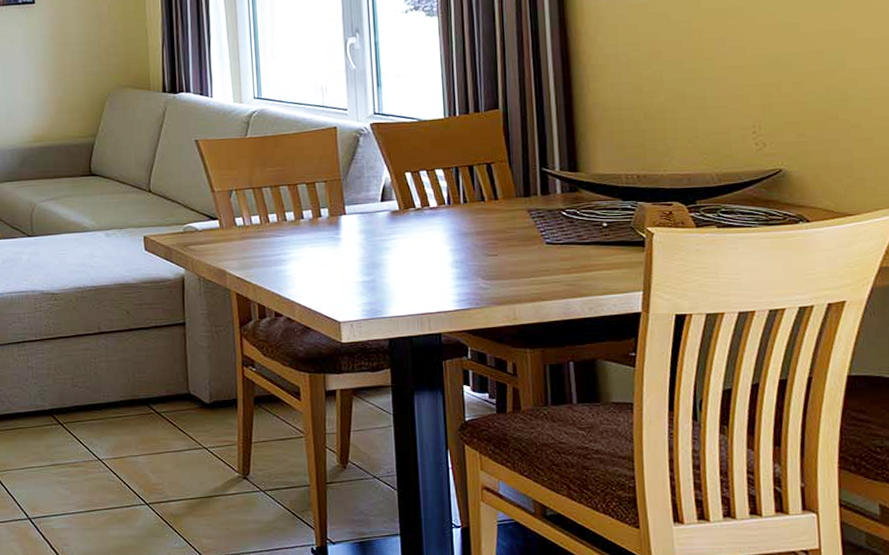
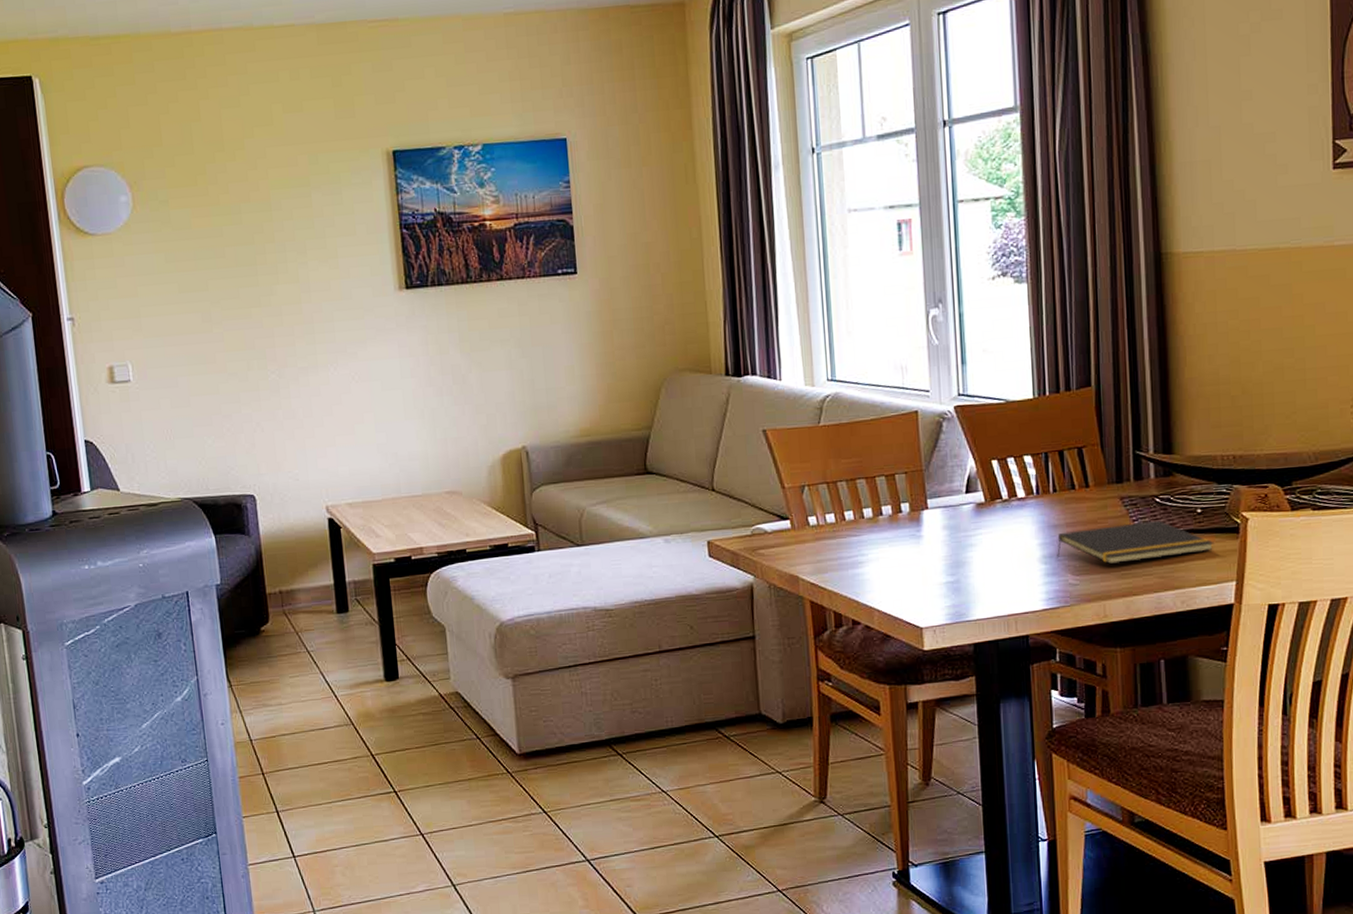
notepad: none [468,232,620,270] -> present [1057,520,1214,564]

